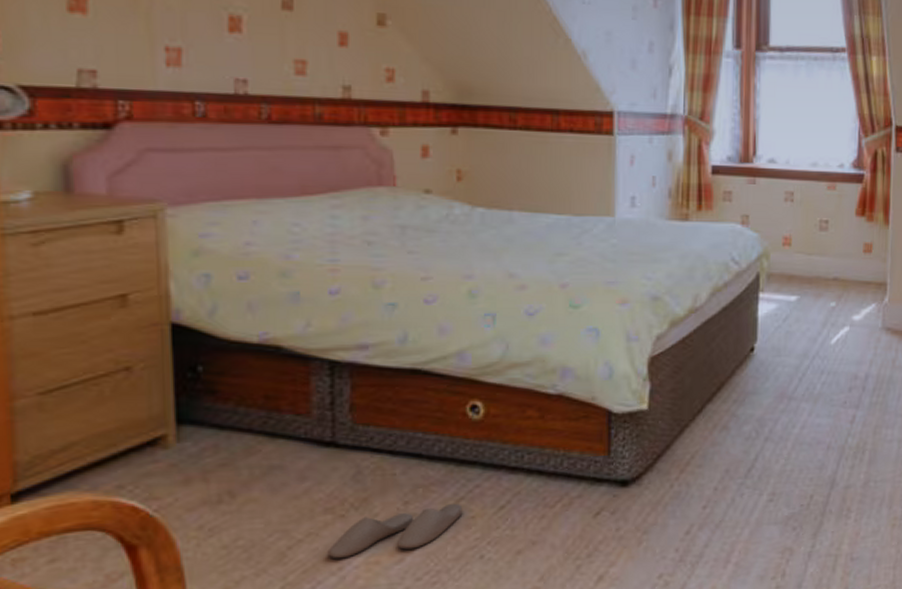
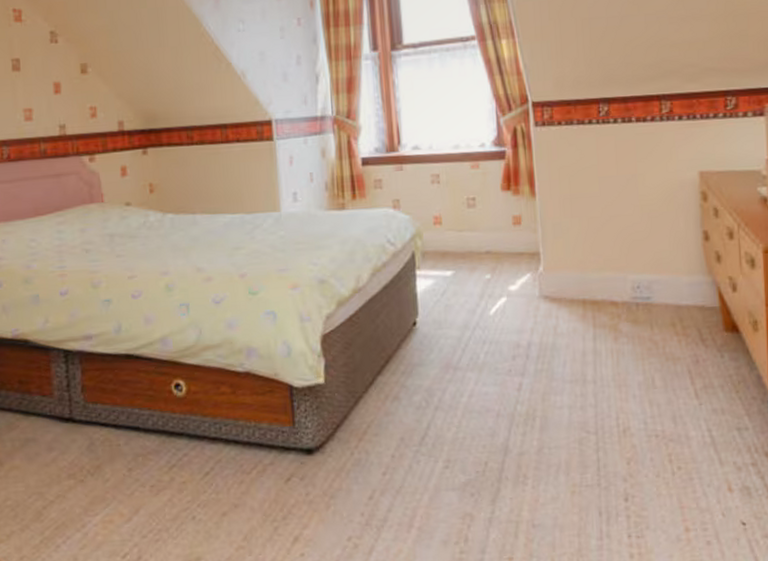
slippers: present [327,503,463,559] -> none [72,470,176,518]

